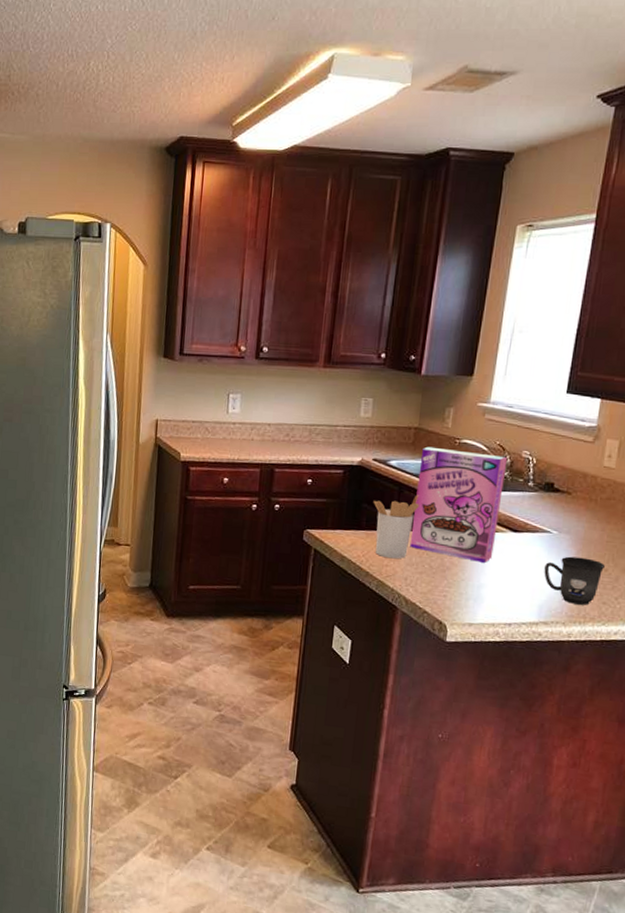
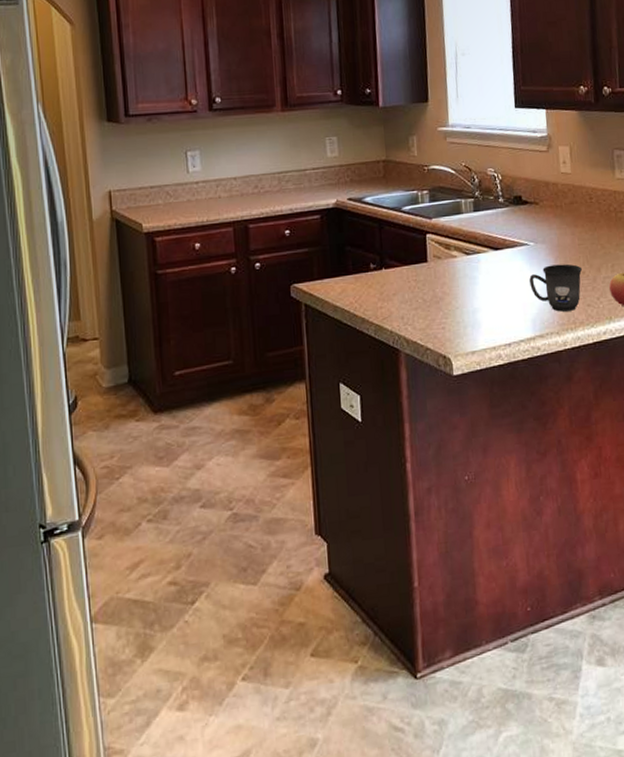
utensil holder: present [373,495,419,559] -> none [356,228,402,300]
cereal box: present [410,446,508,563] -> none [394,176,481,287]

